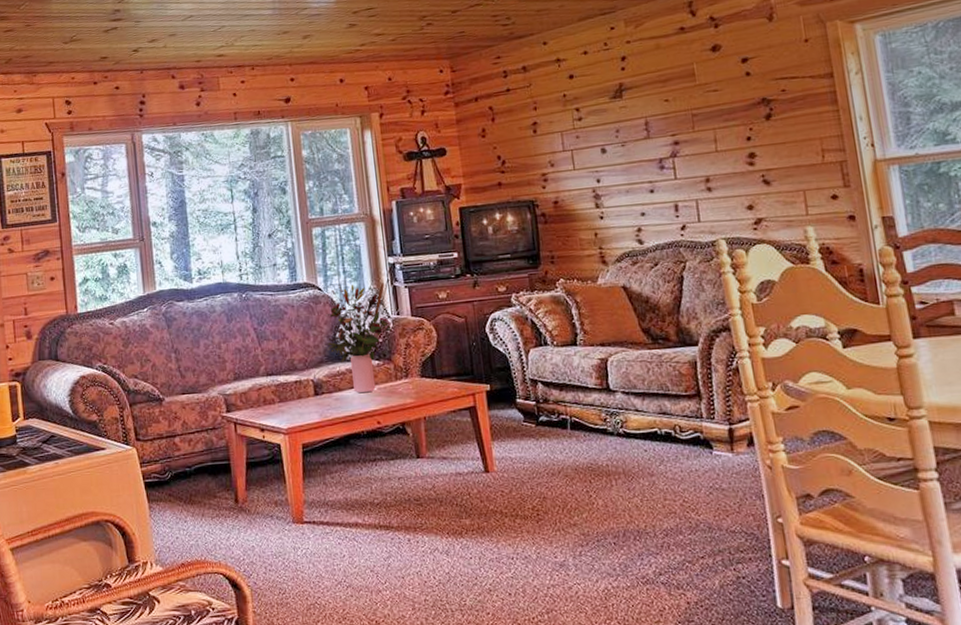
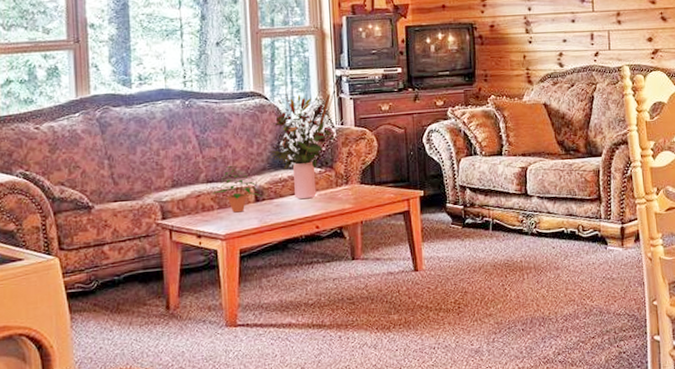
potted plant: none [272,359,322,407] -> present [212,166,263,213]

